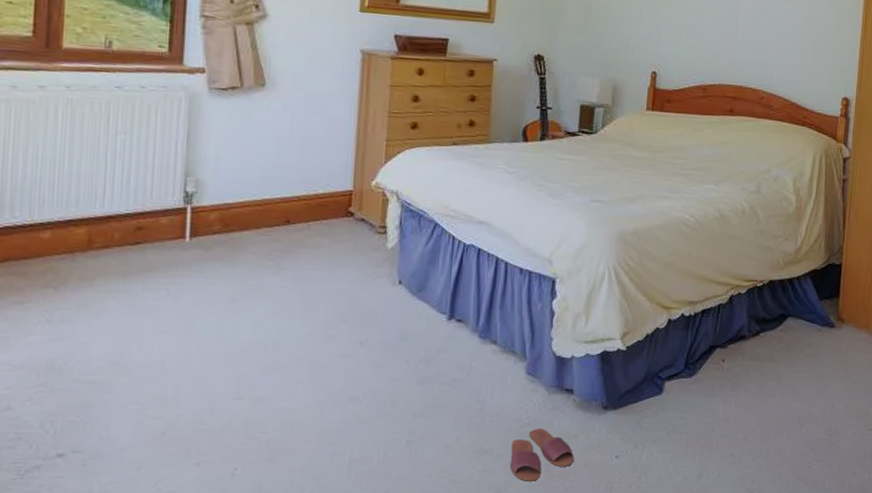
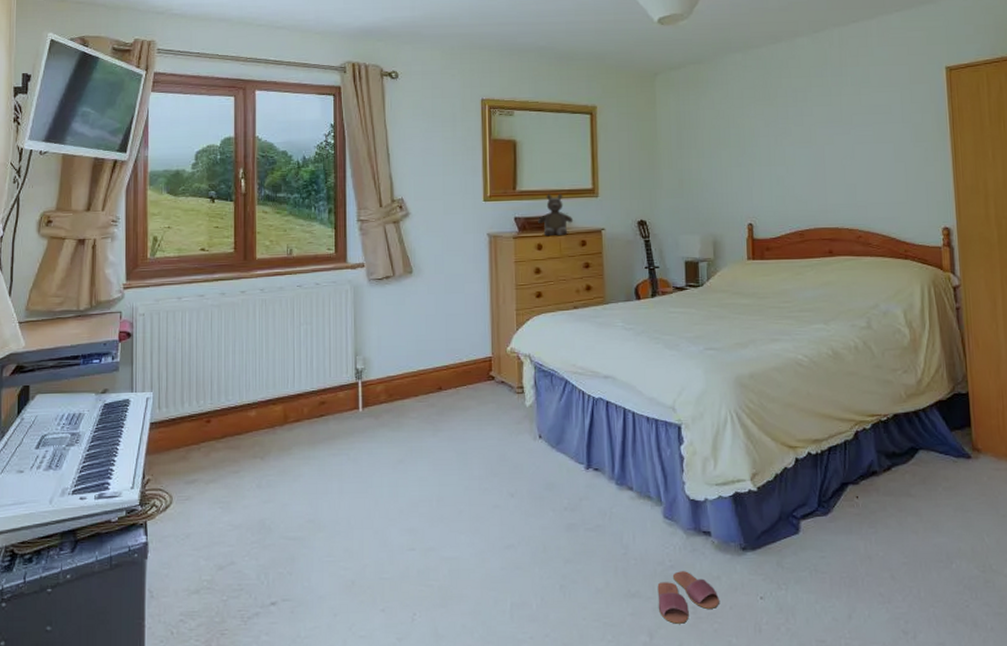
teddy bear: none [422,12,463,63] -> present [538,193,574,237]

